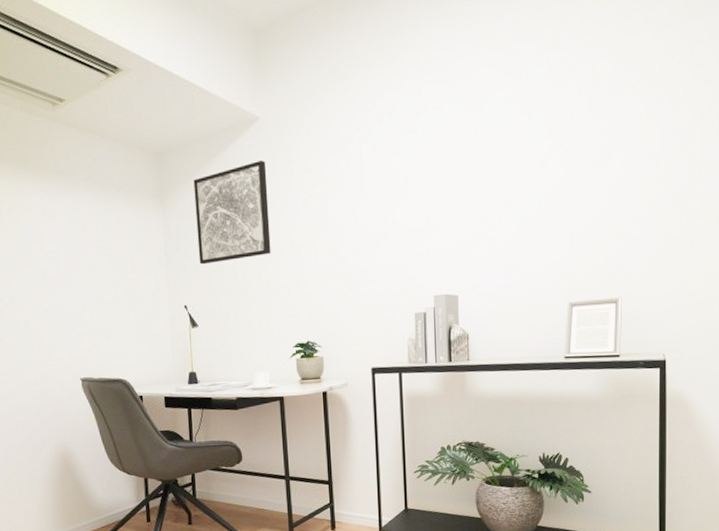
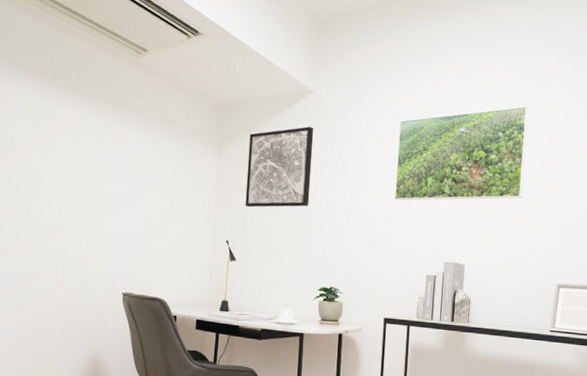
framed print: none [364,95,519,232] -> present [394,106,529,201]

